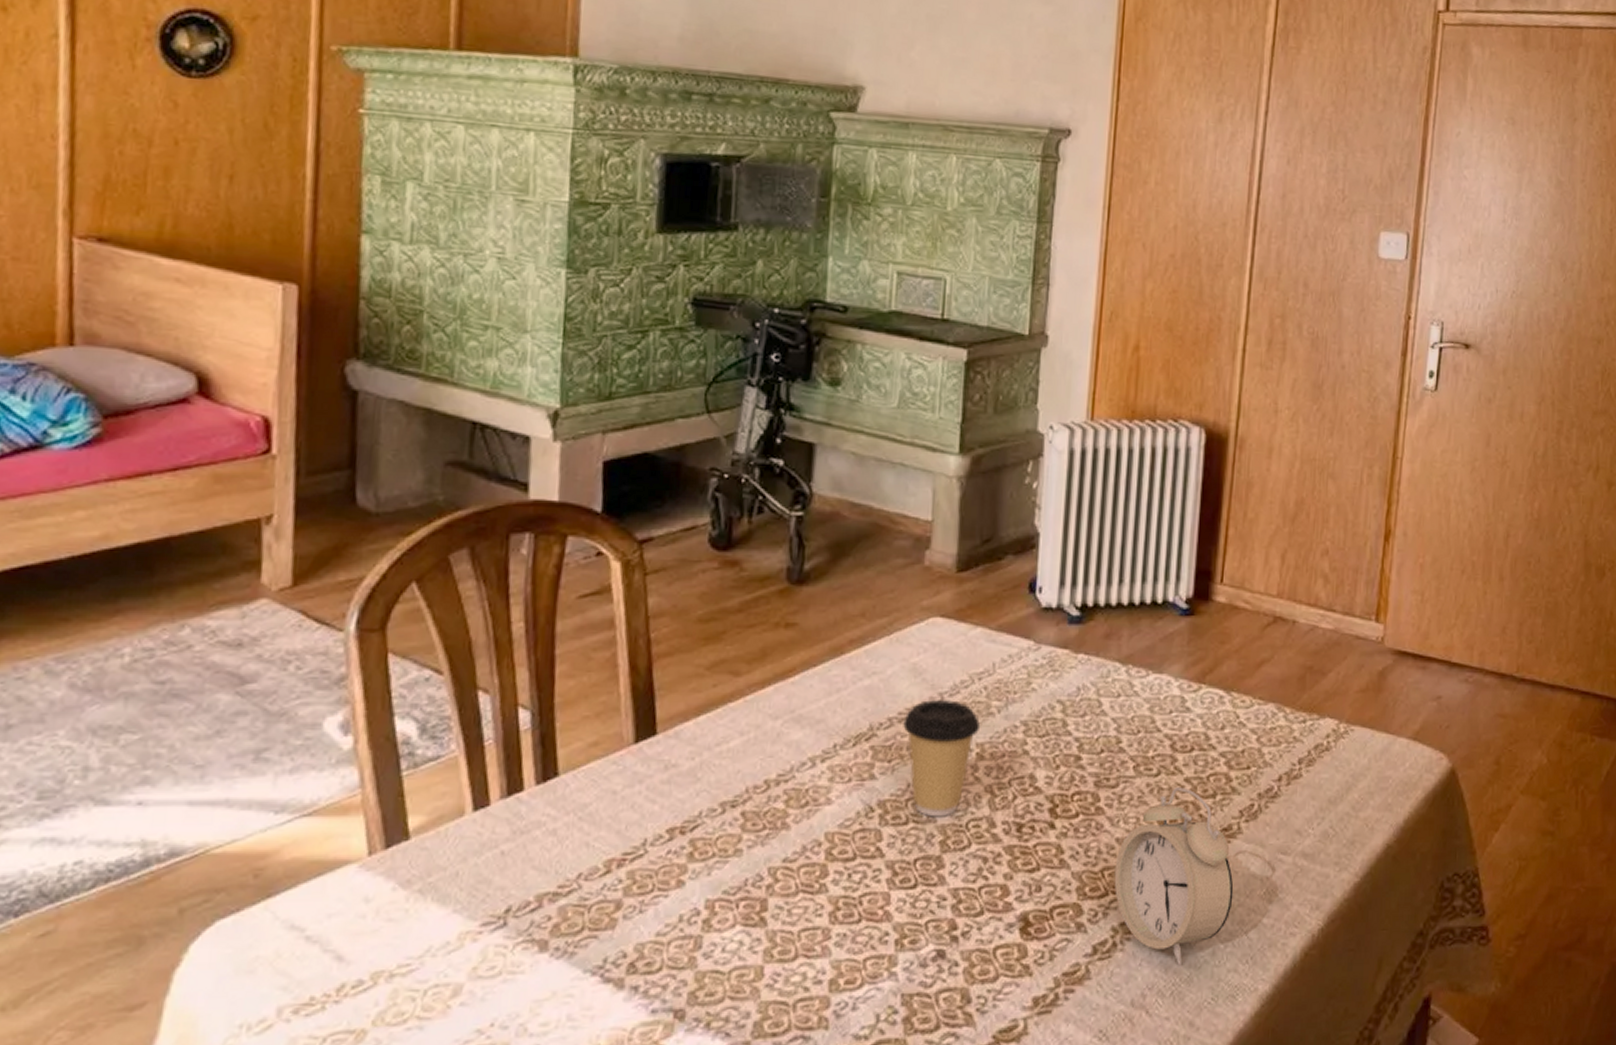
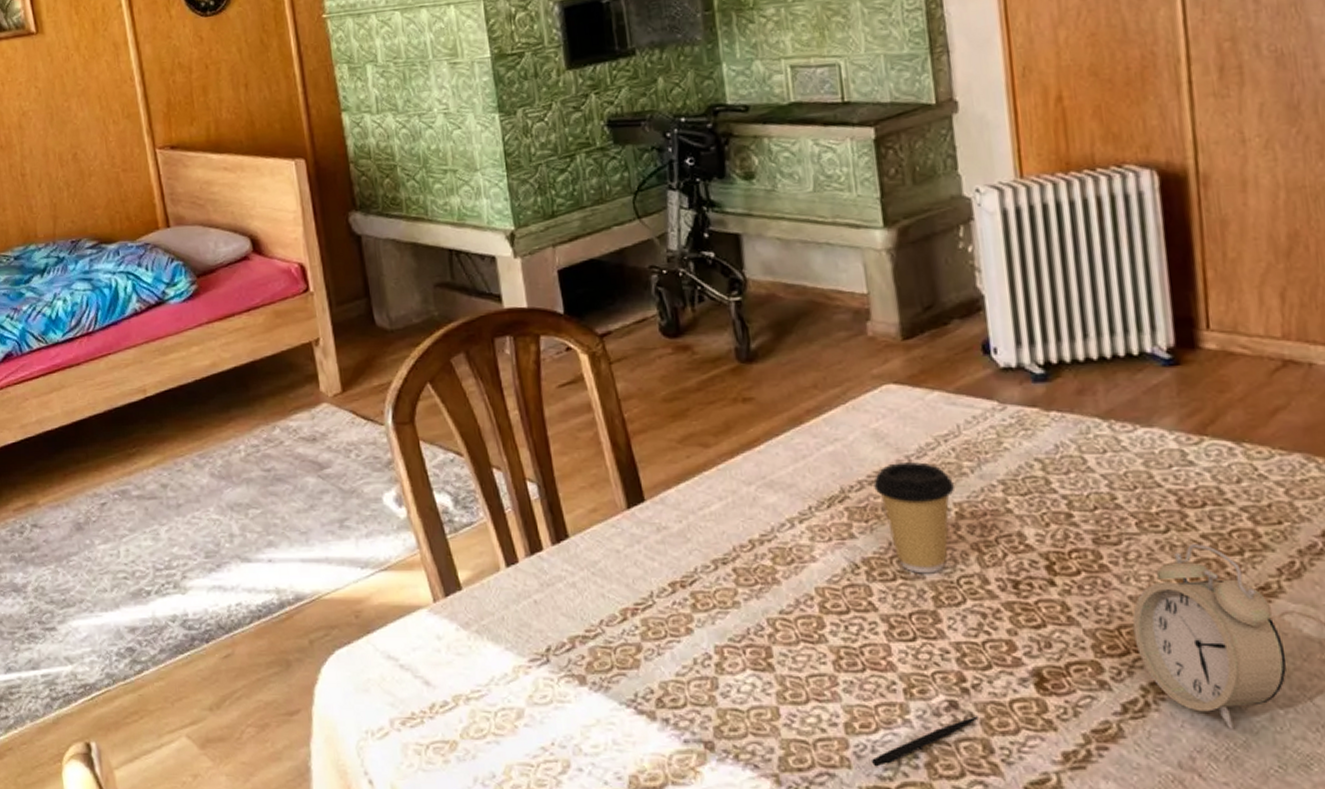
pen: none [850,965,964,1026] -> present [872,716,980,767]

